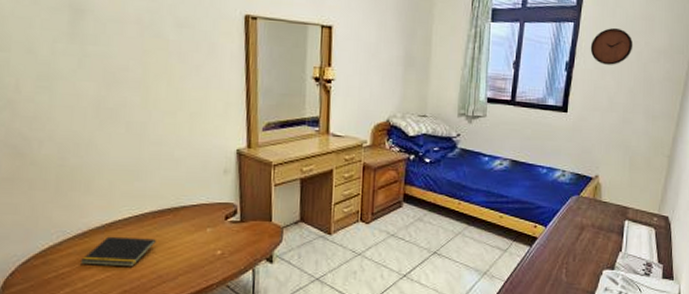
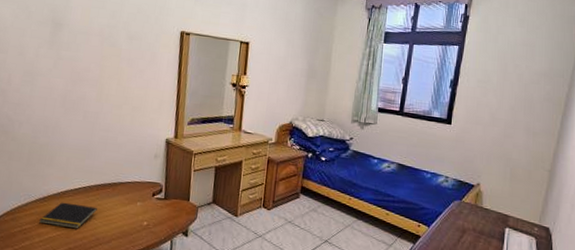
clock: present [590,27,634,65] -> none [473,51,515,85]

